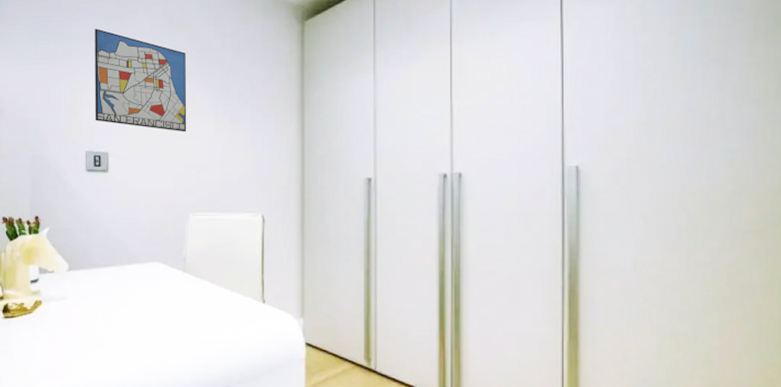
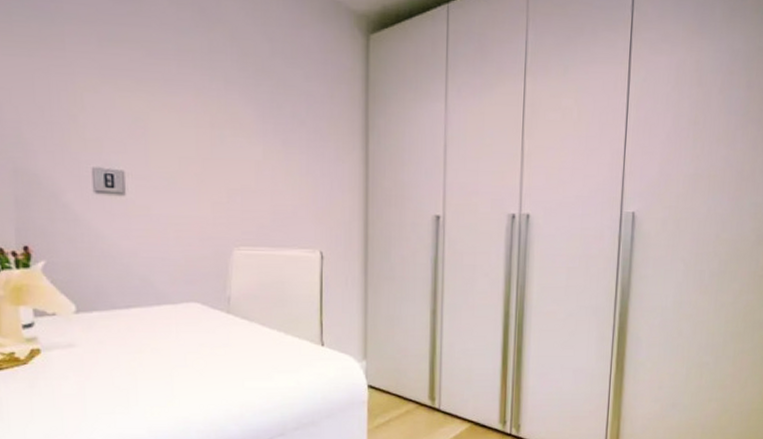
wall art: present [95,28,187,132] -> none [97,10,228,153]

